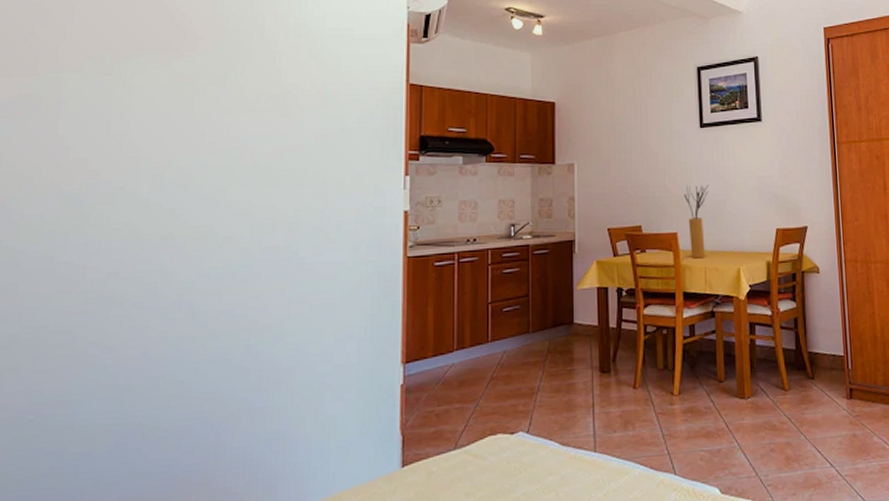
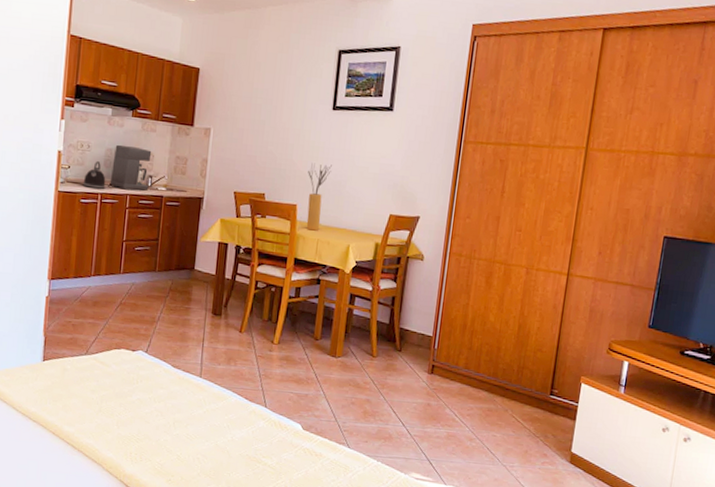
kettle: none [436,215,462,249] -> present [83,160,106,190]
coffee maker: none [467,194,512,244] -> present [109,144,152,191]

